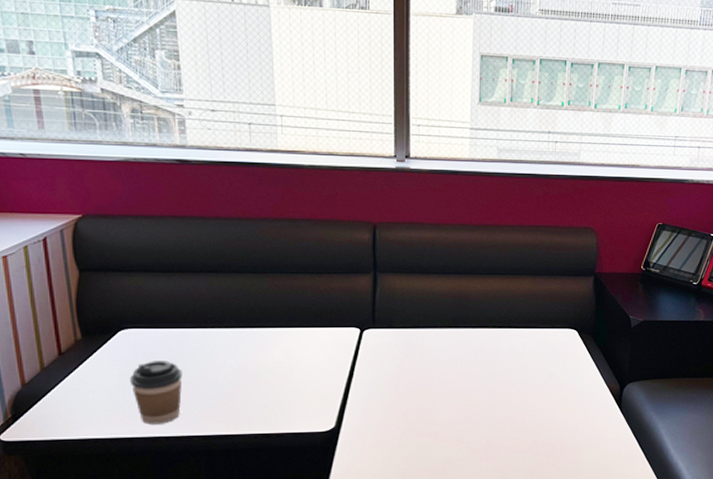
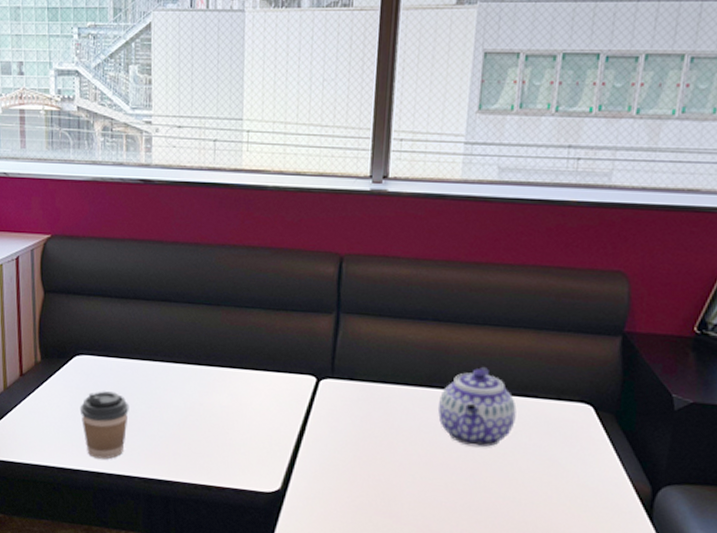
teapot: none [462,308,523,372] -> present [437,367,517,448]

